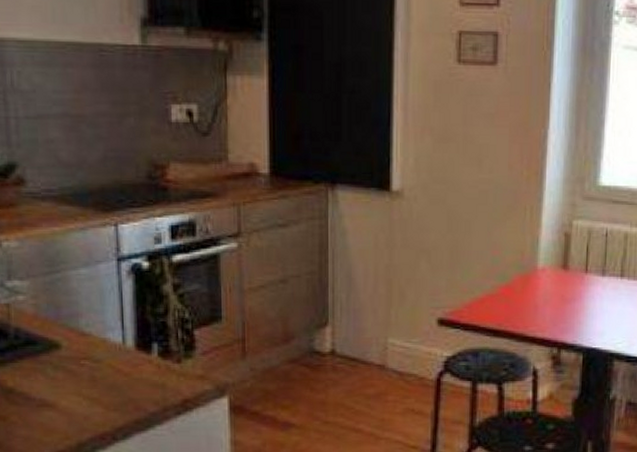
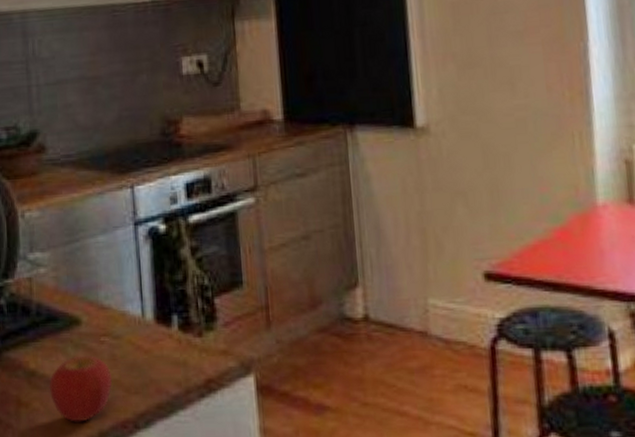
apple: none [27,376,92,434] -> present [49,355,113,422]

